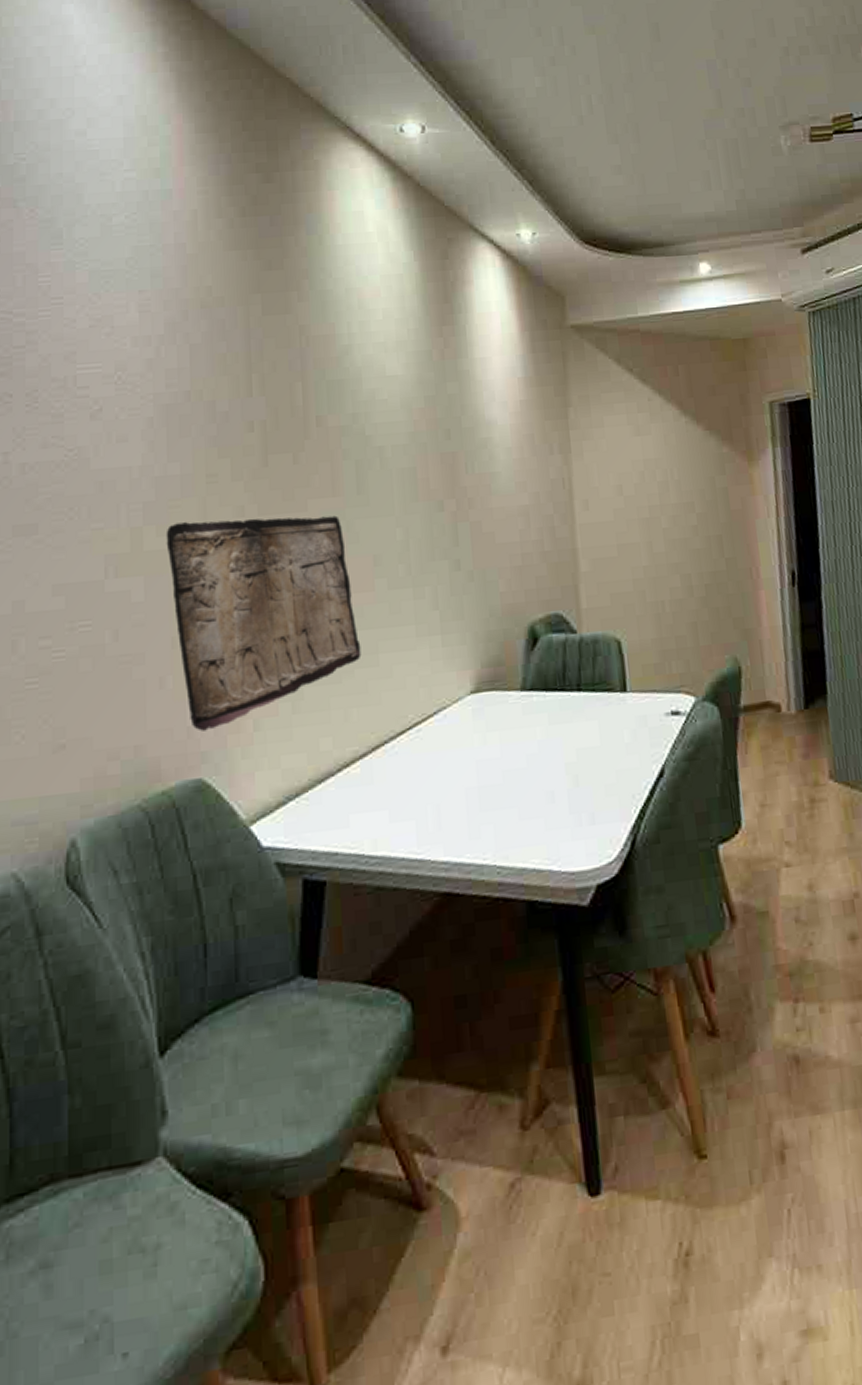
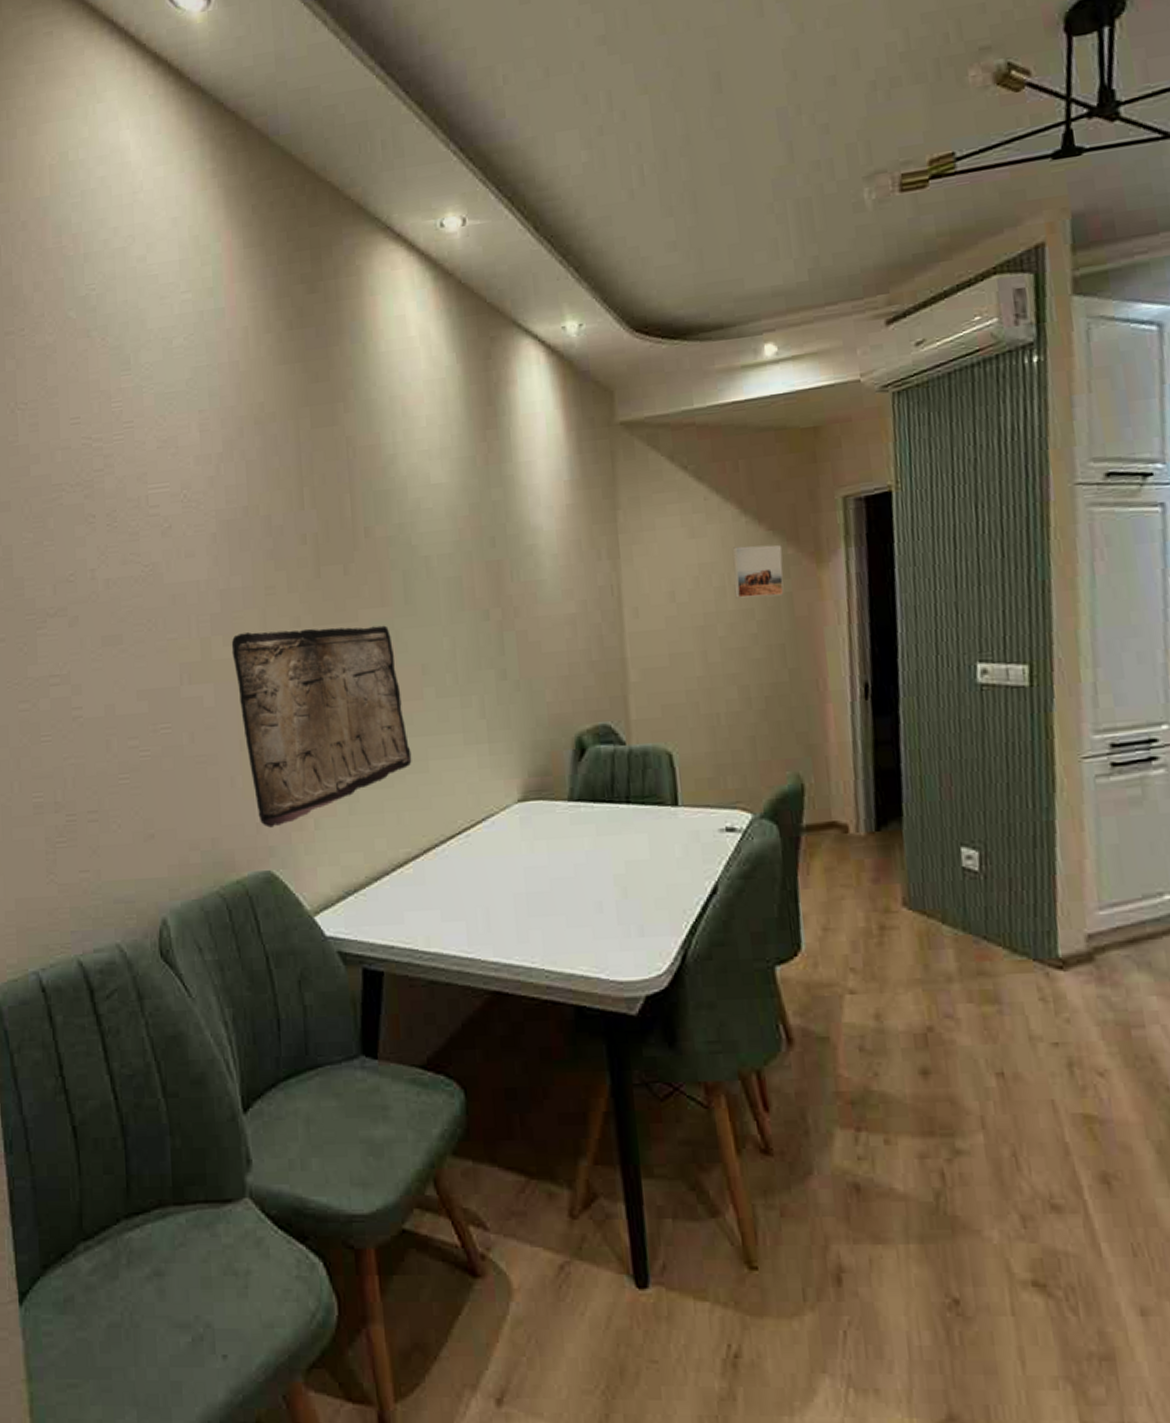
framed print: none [674,443,721,493] -> present [732,544,784,598]

